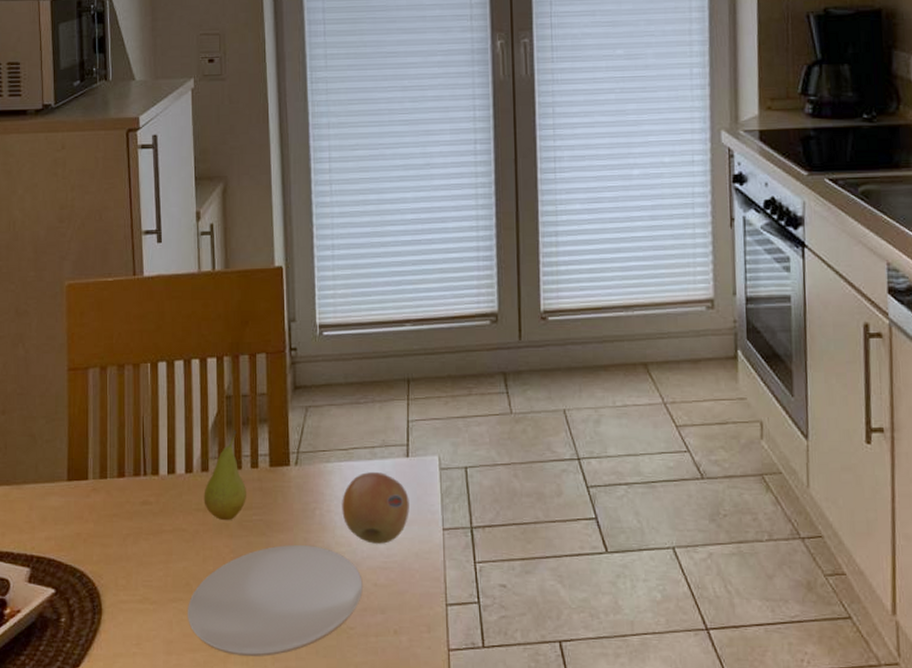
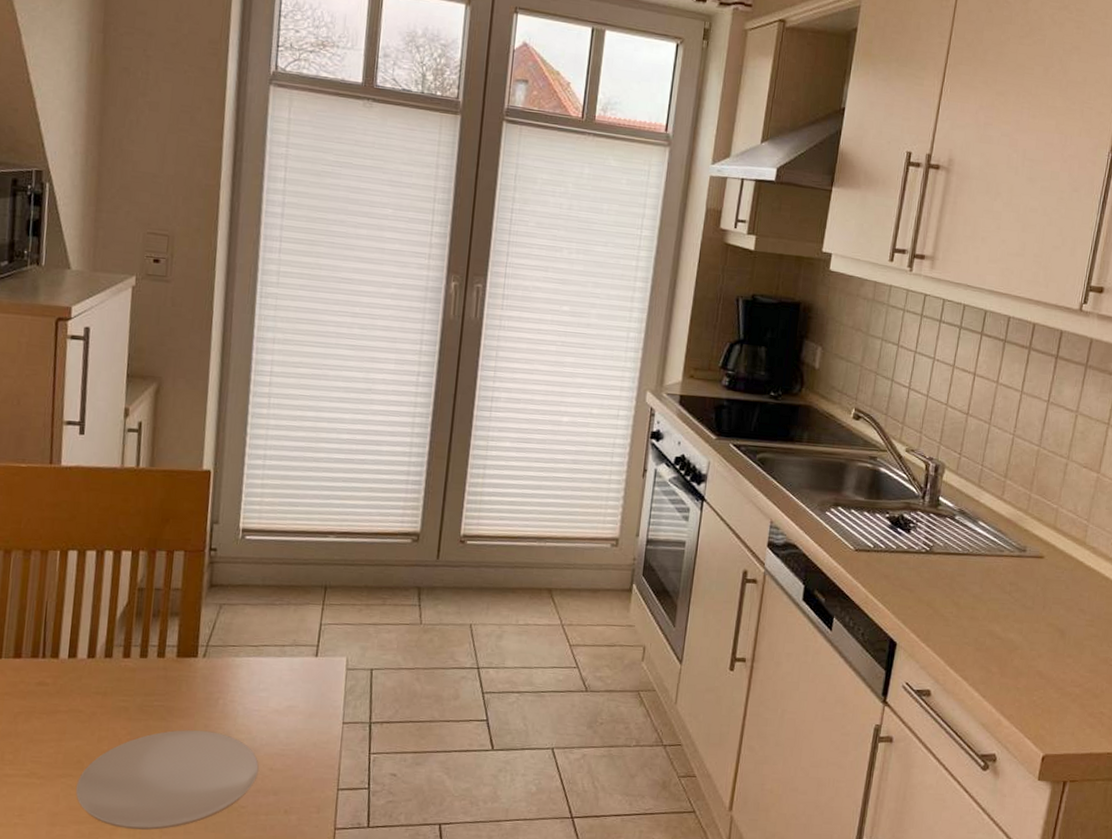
fruit: present [203,430,247,521] -> none [104,620,151,705]
fruit: present [342,472,409,544] -> none [245,668,314,733]

